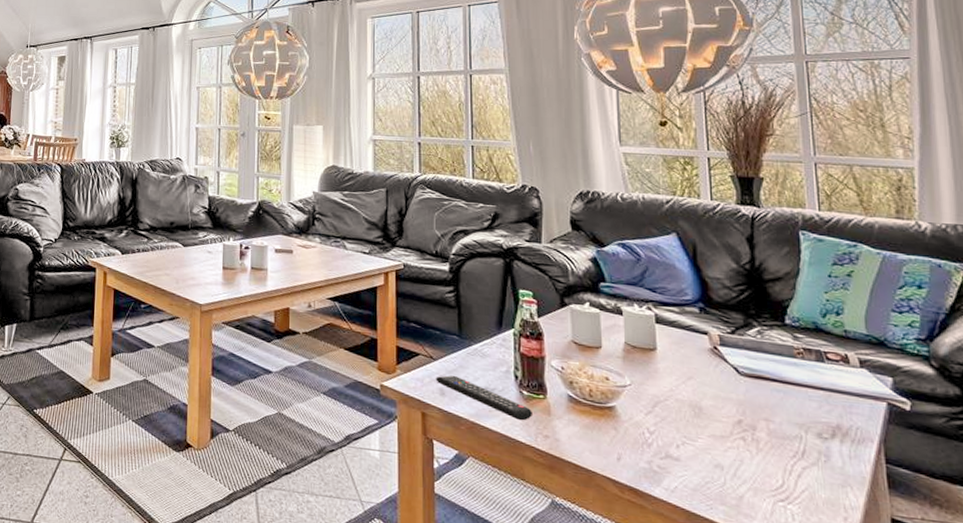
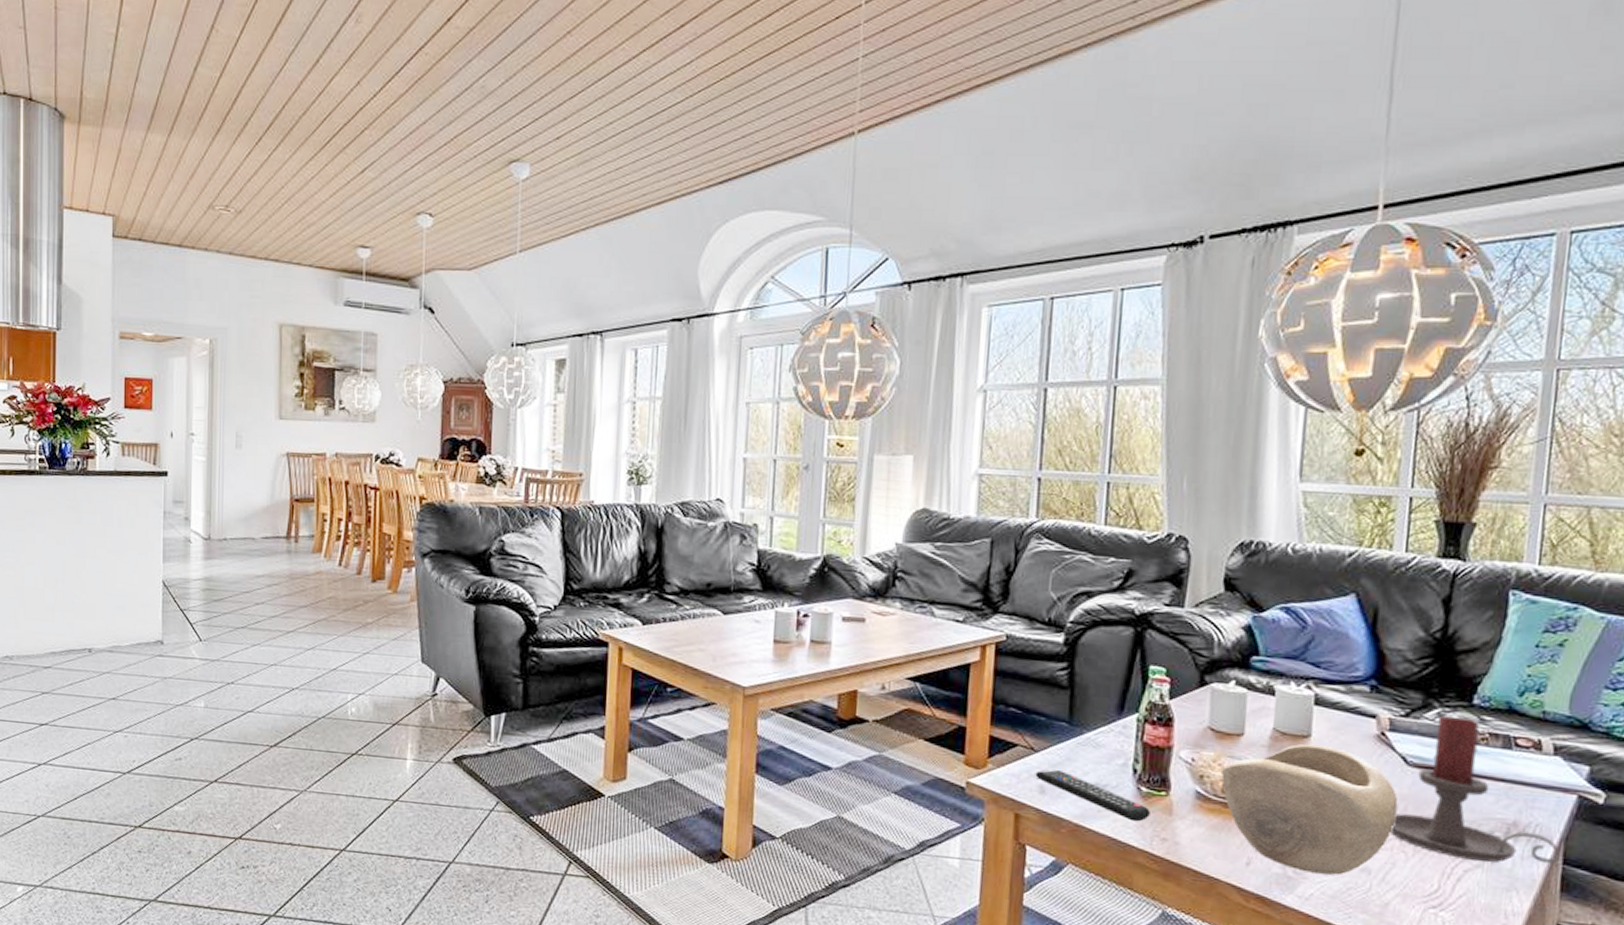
decorative bowl: none [588,355,738,471] -> present [1221,743,1398,876]
candle holder: none [733,333,882,464] -> present [1389,715,1561,864]

